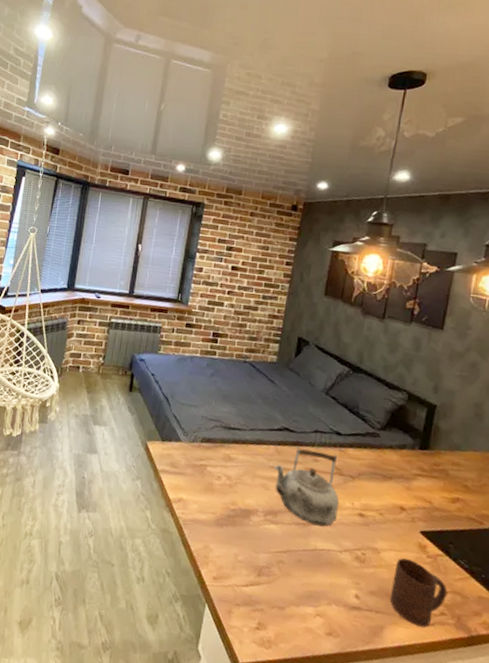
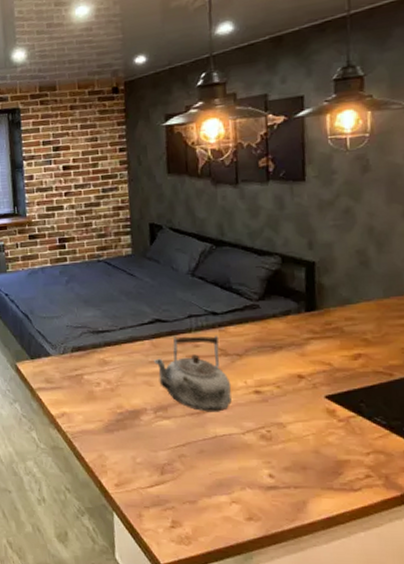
cup: present [389,558,447,627] -> none [306,428,369,494]

